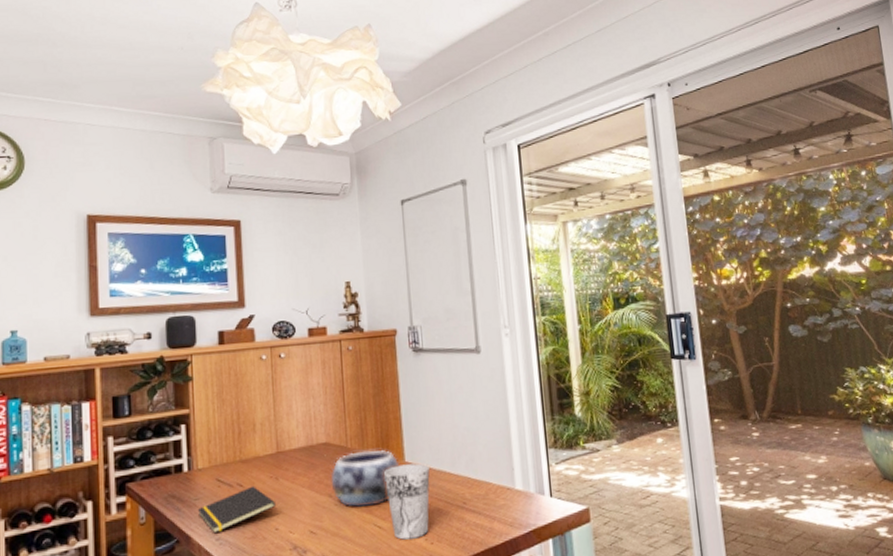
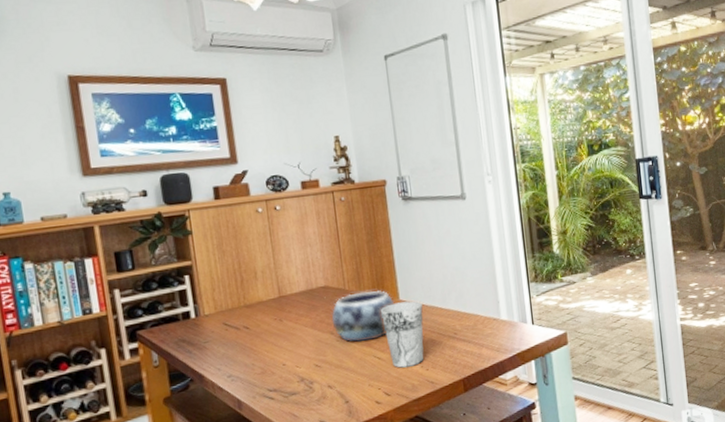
notepad: present [197,485,275,534] -> none [207,327,281,372]

